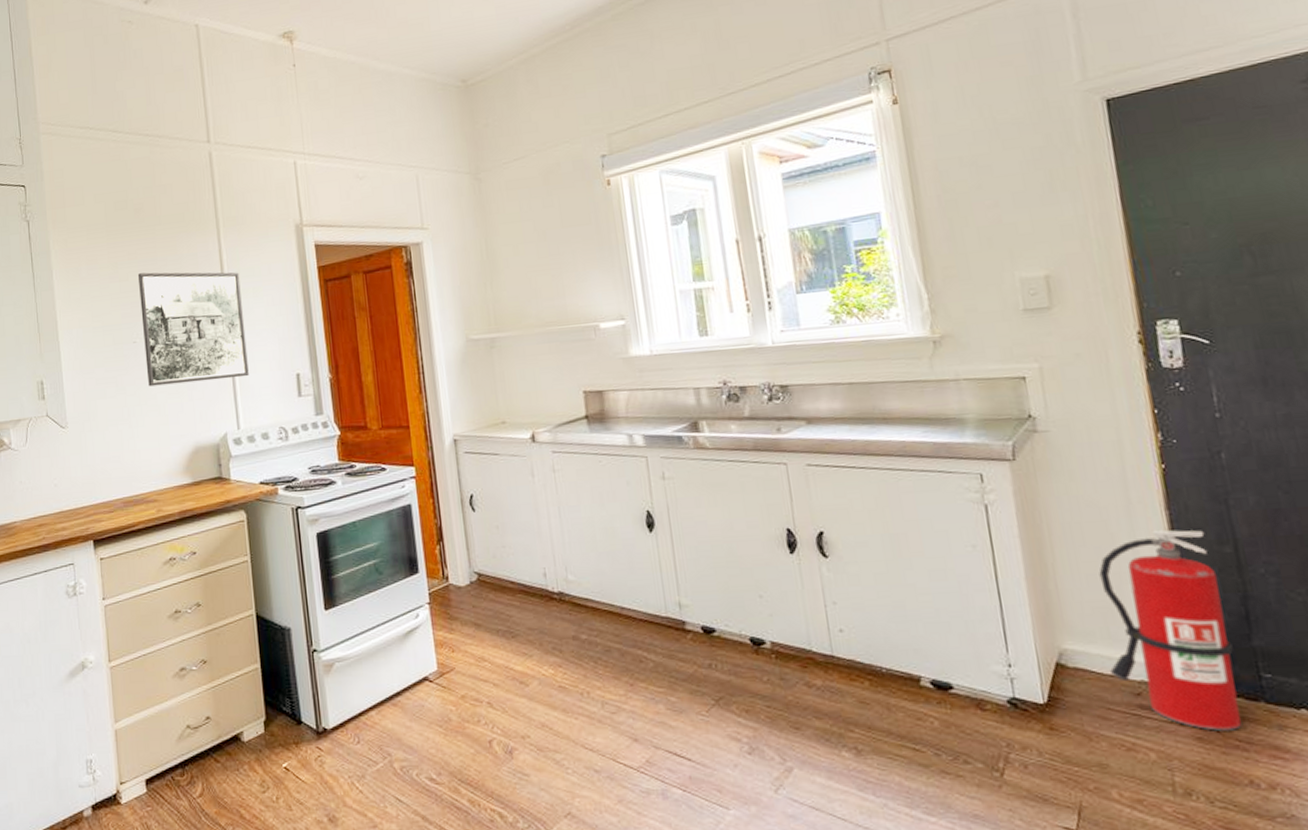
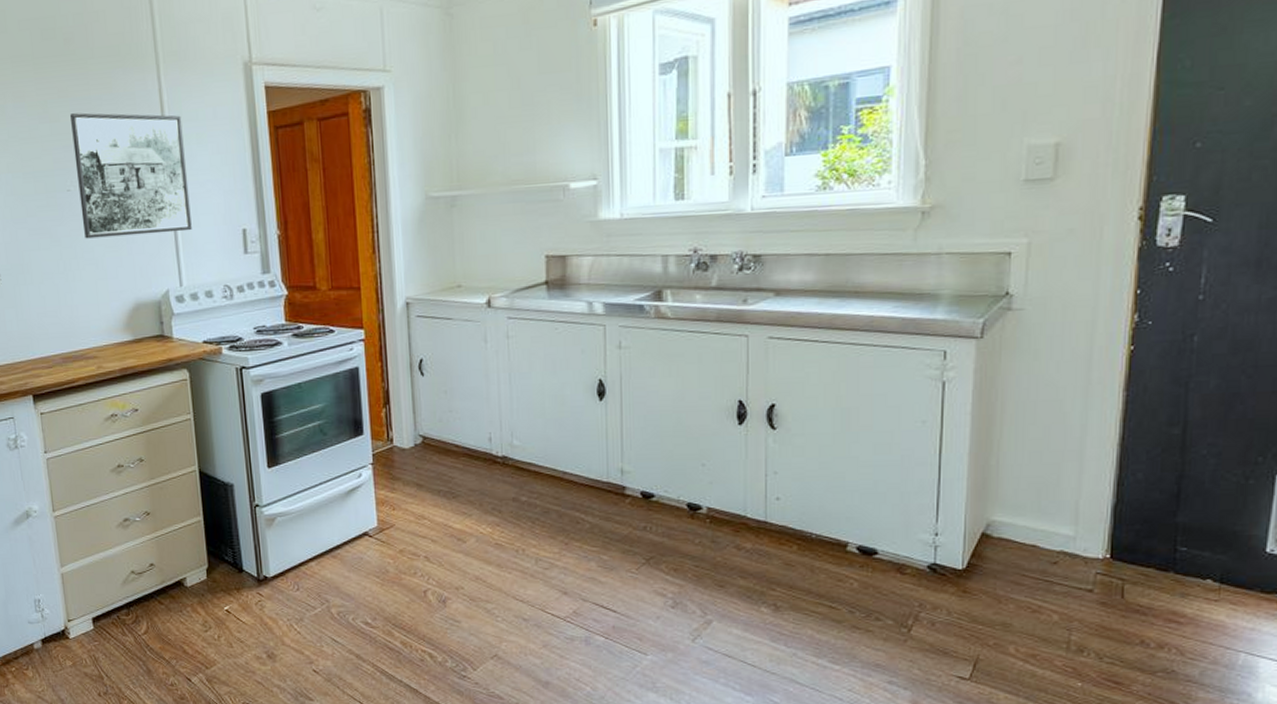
fire extinguisher: present [1099,529,1241,731] -> none [1033,410,1159,597]

